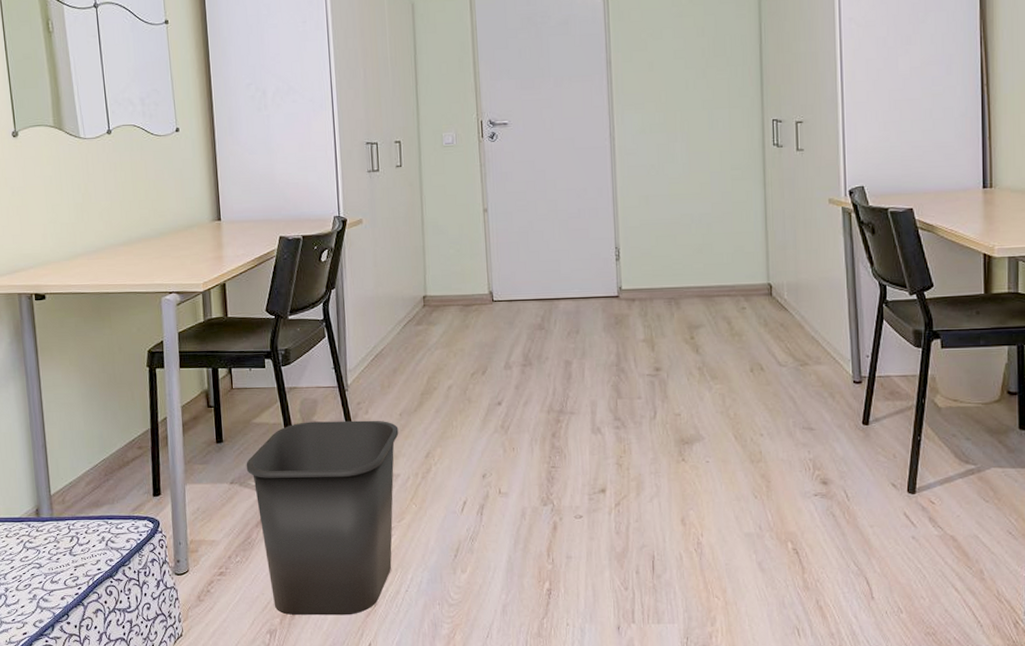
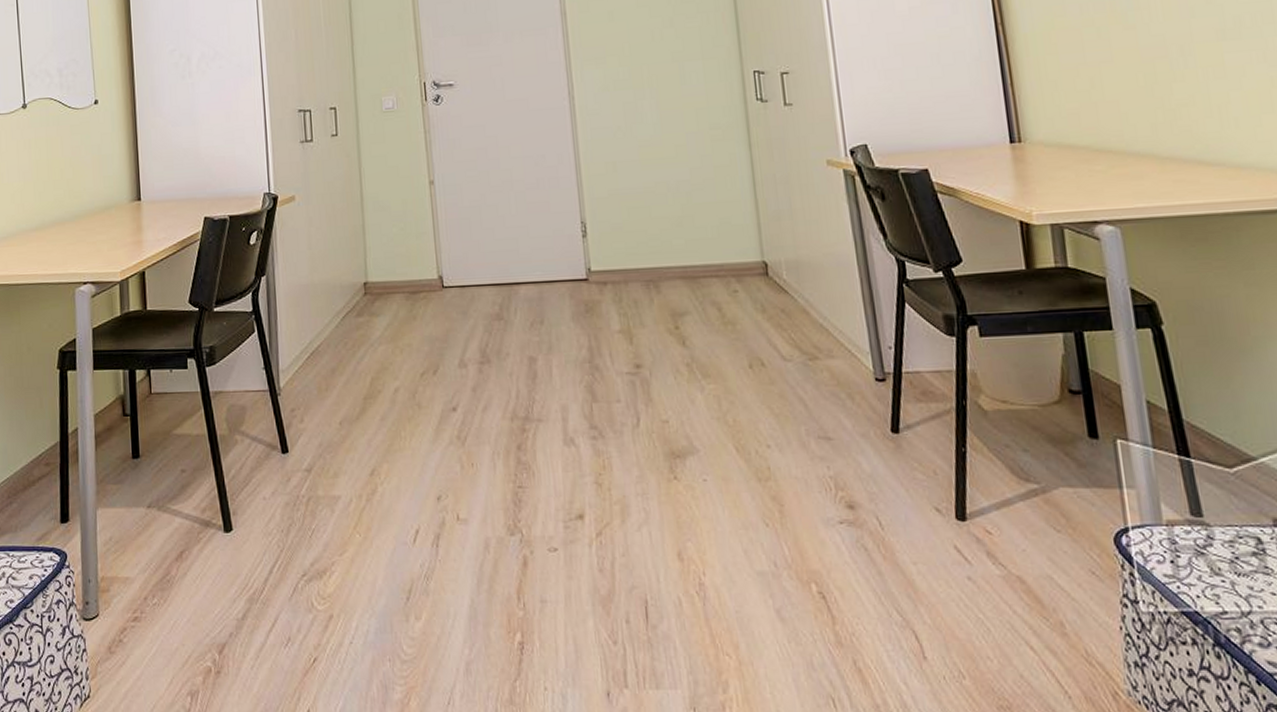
waste bin: present [246,420,399,615] -> none [165,430,339,674]

